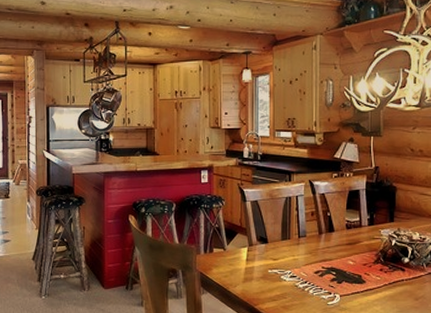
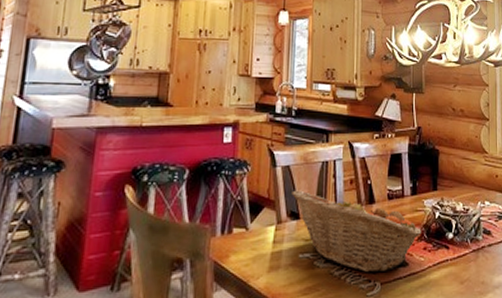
fruit basket: none [260,220,378,287] -> present [292,190,421,273]

